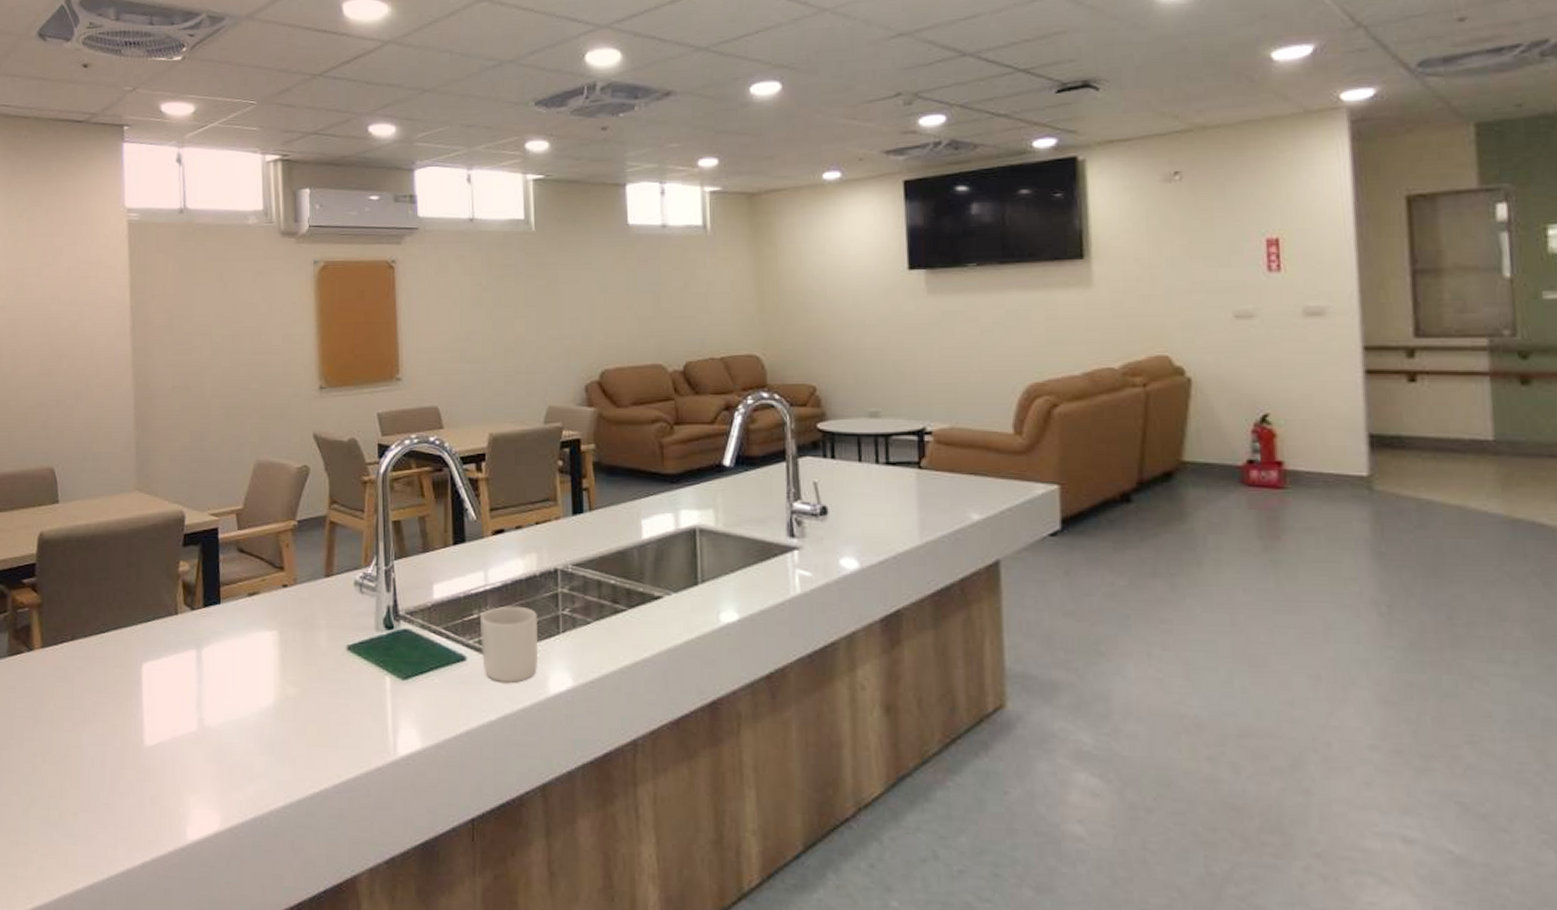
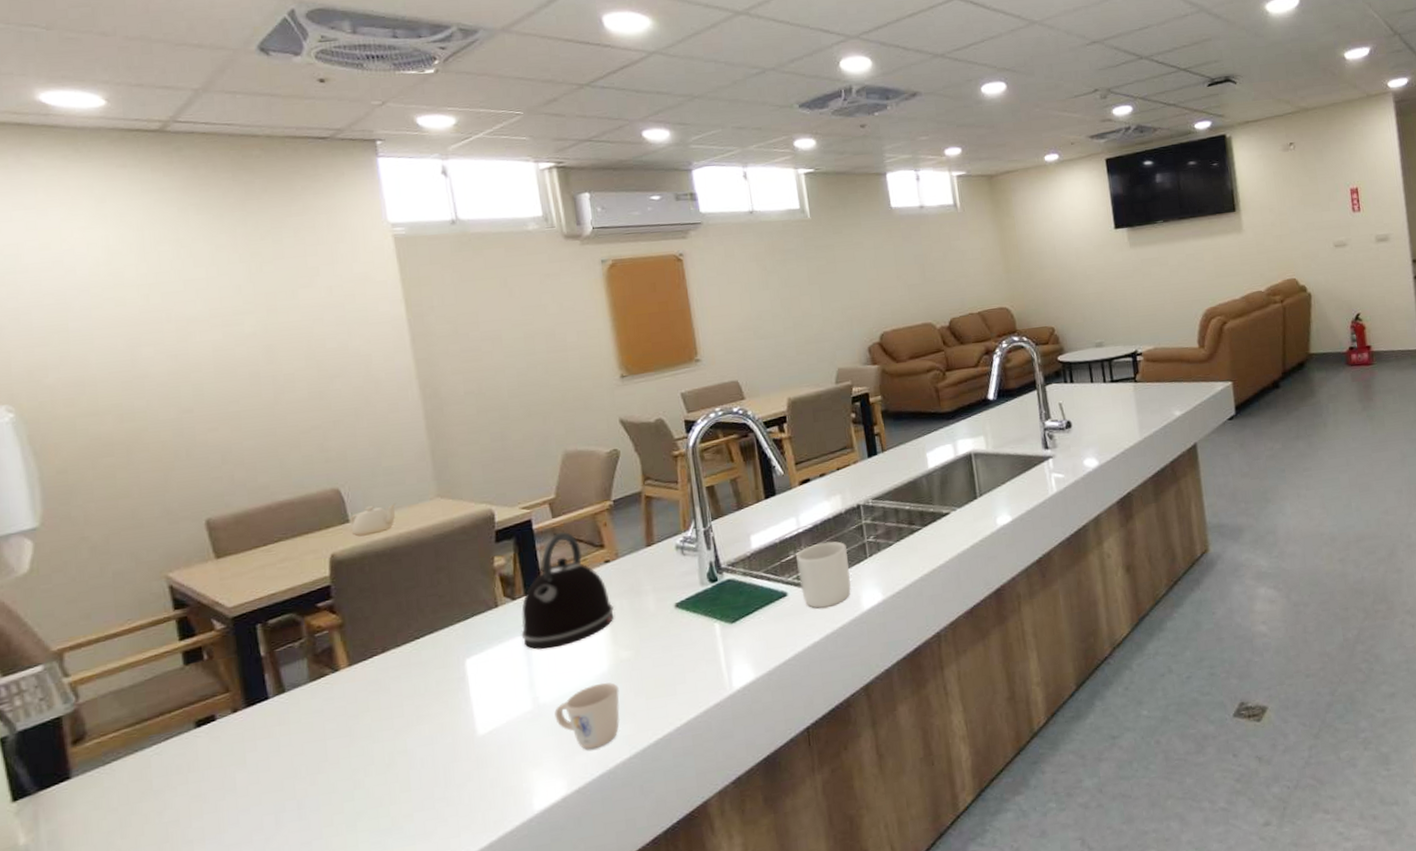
teapot: none [58,490,100,519] -> present [349,503,396,537]
kettle: none [195,546,287,669] -> present [521,531,615,650]
mug: none [217,717,282,787] -> present [554,682,620,749]

